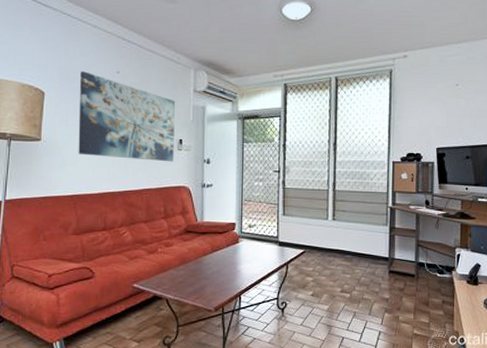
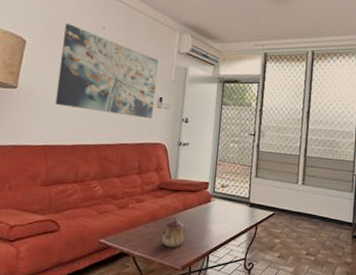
teapot: none [192,260,216,290] -> present [162,218,186,248]

